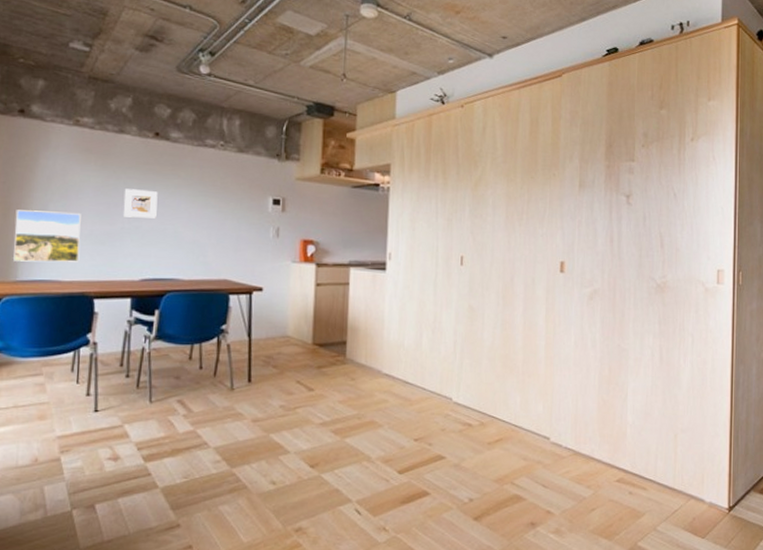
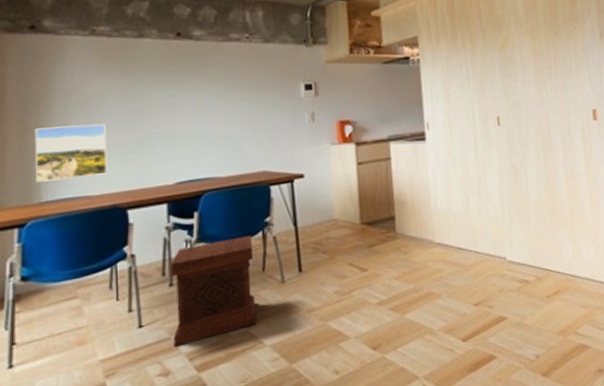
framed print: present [123,189,158,218] -> none [149,91,186,122]
side table: none [125,339,207,435] -> present [170,235,257,347]

